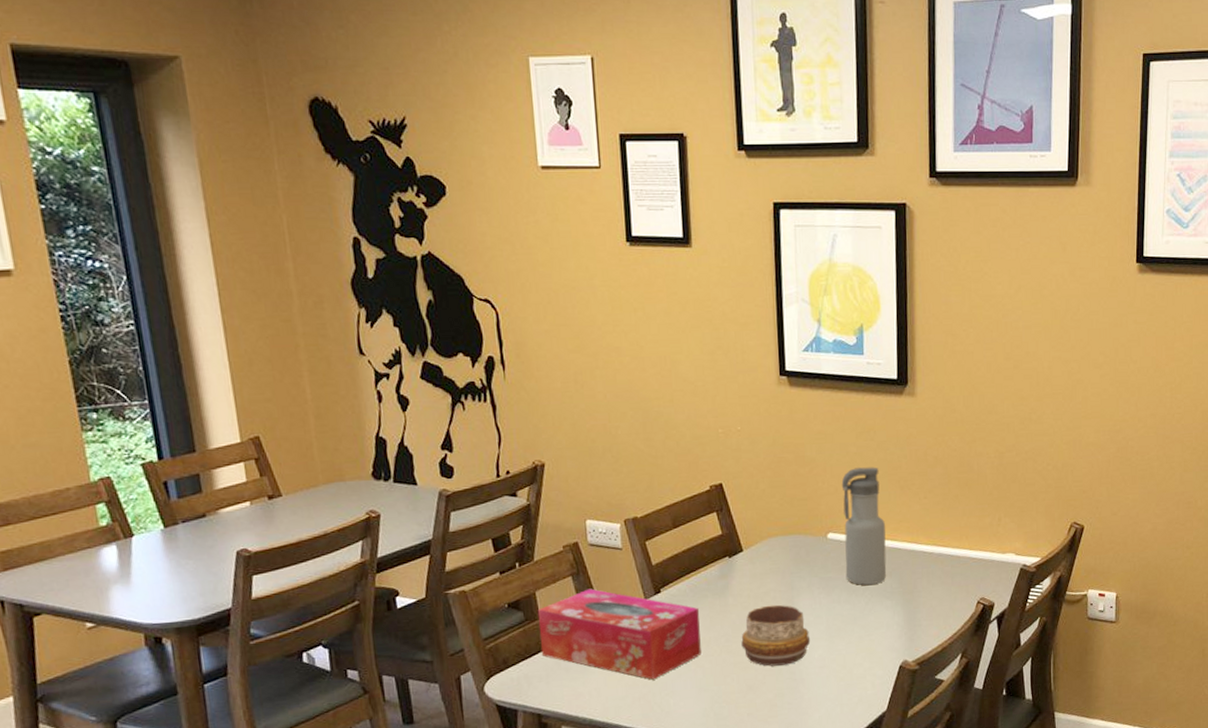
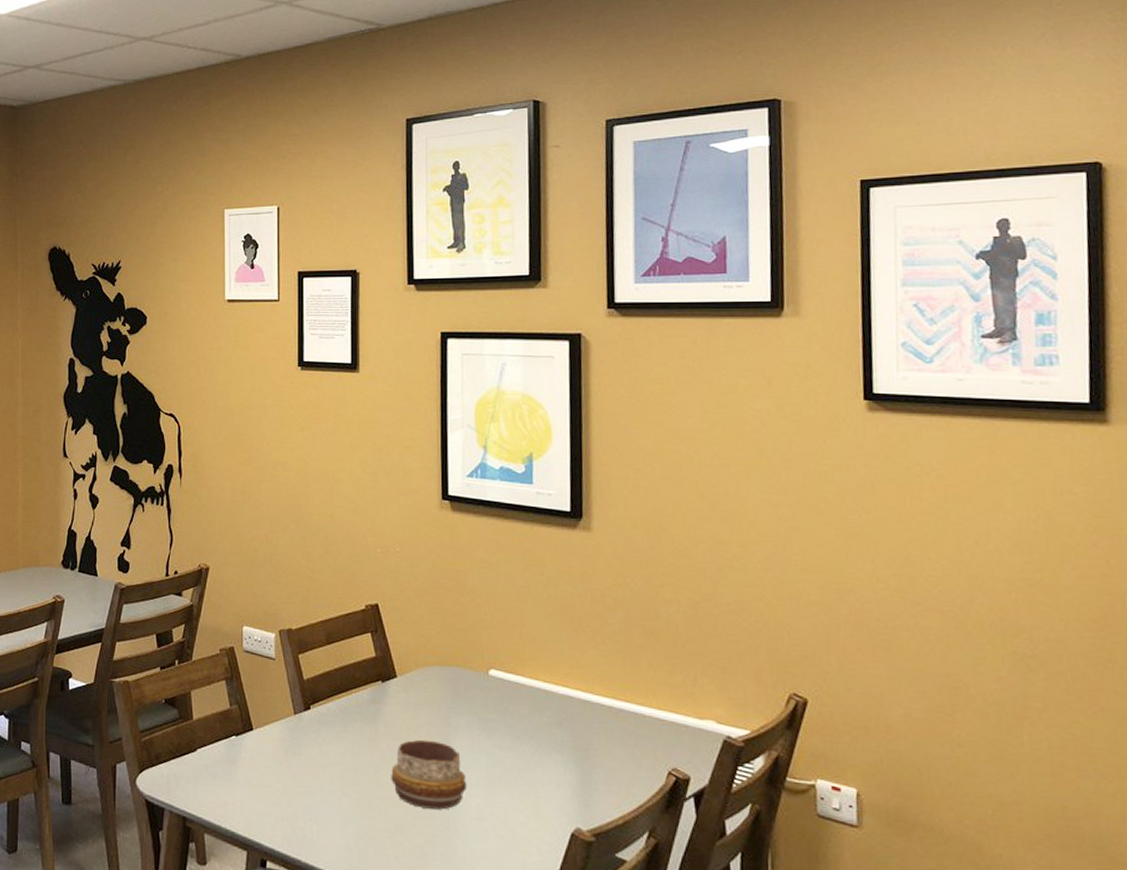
tissue box: present [537,588,701,680] -> none [191,695,349,801]
water bottle: present [841,467,887,585] -> none [505,602,557,733]

